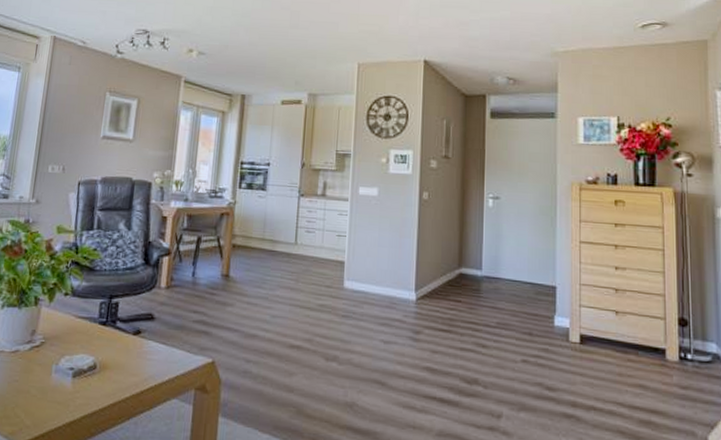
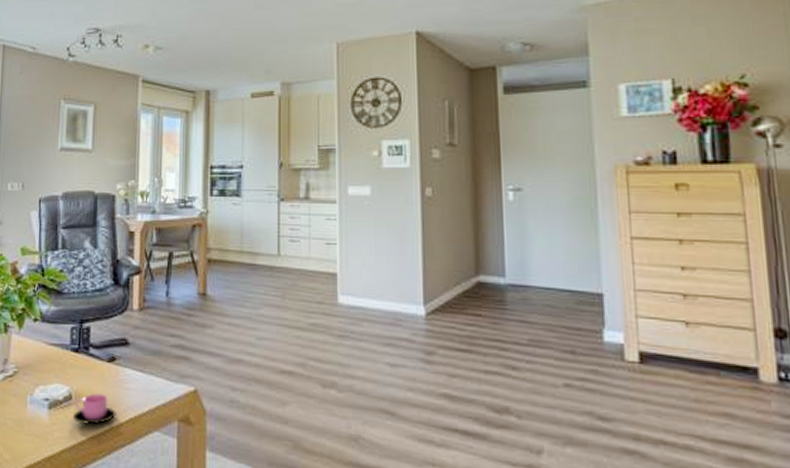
cup: none [95,363,138,393] -> present [72,393,116,425]

